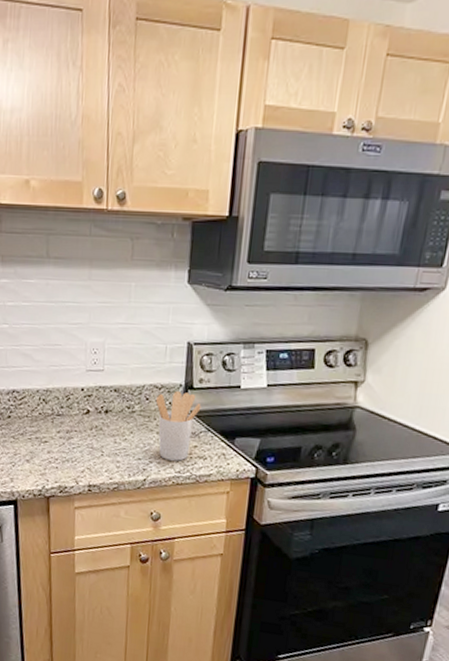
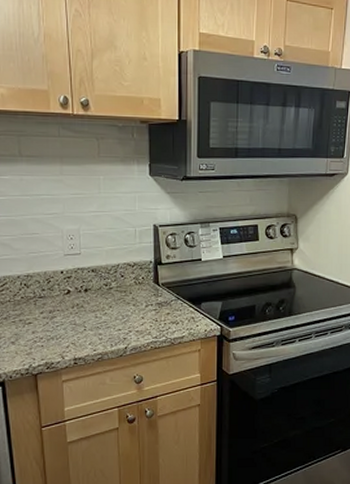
utensil holder: present [155,391,201,461] -> none [130,268,170,328]

